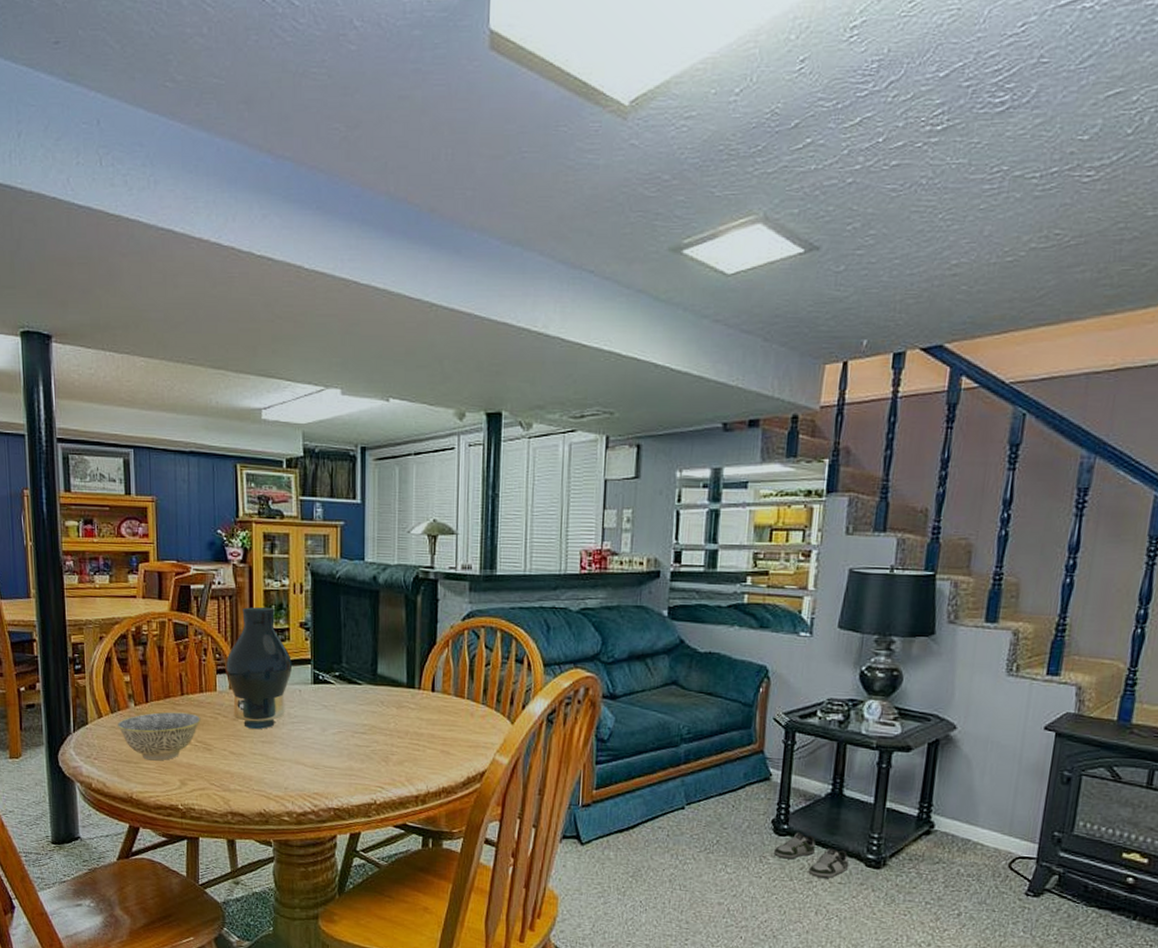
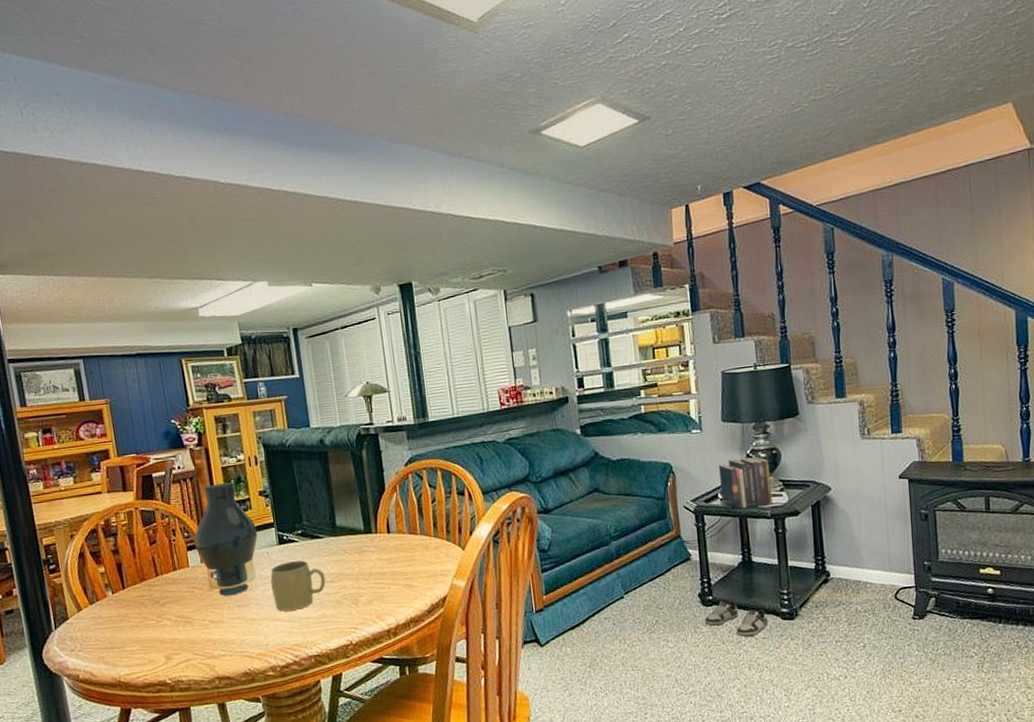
bowl: present [118,712,201,761] -> none [97,591,178,643]
mug: none [299,704,357,757] -> present [270,560,326,612]
books: none [820,673,886,734] -> present [718,456,773,509]

